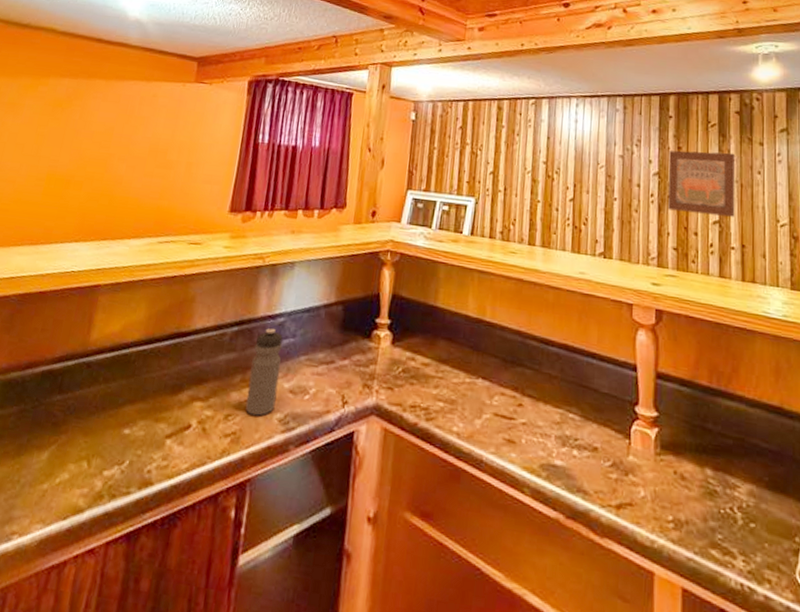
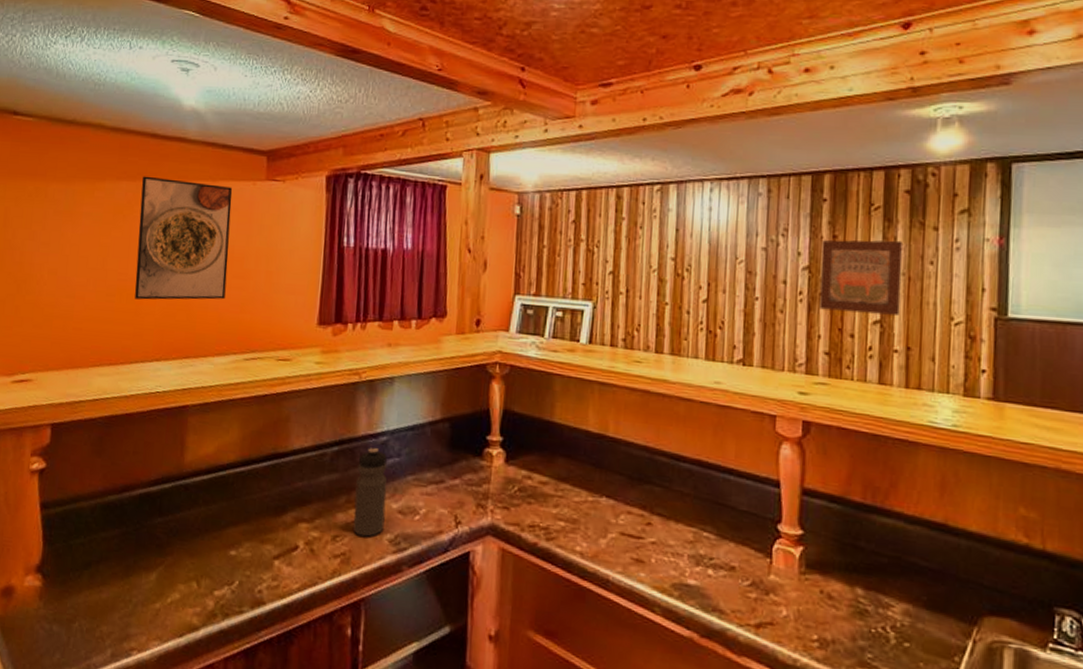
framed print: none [62,74,164,187] -> present [134,176,233,300]

